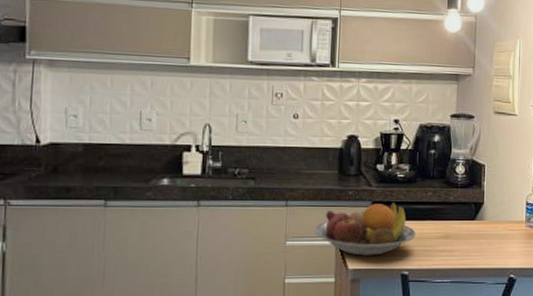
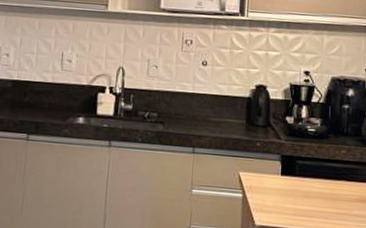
fruit bowl: present [314,203,417,256] -> none [220,157,329,214]

